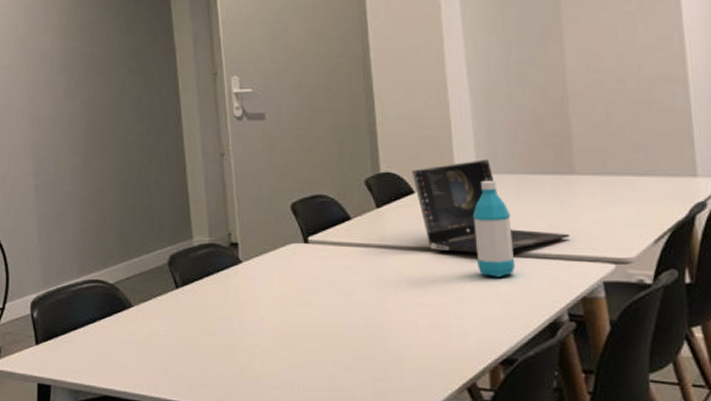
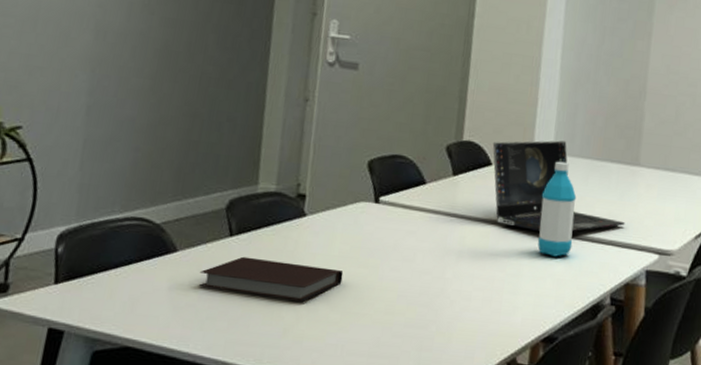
notebook: none [156,306,287,343] -> present [198,256,344,302]

